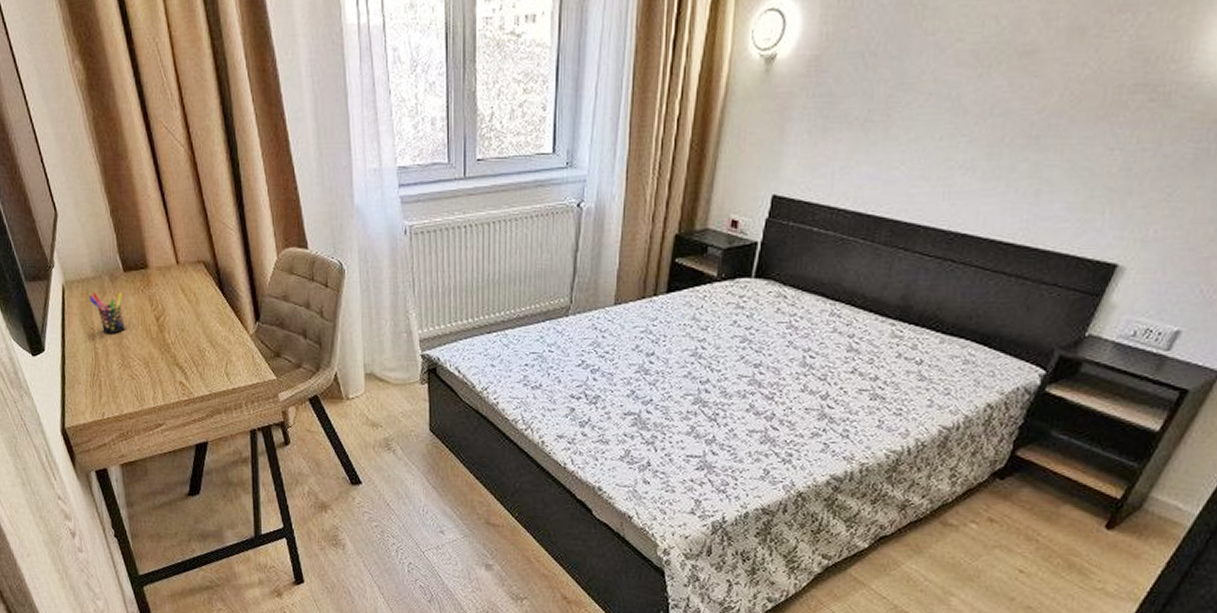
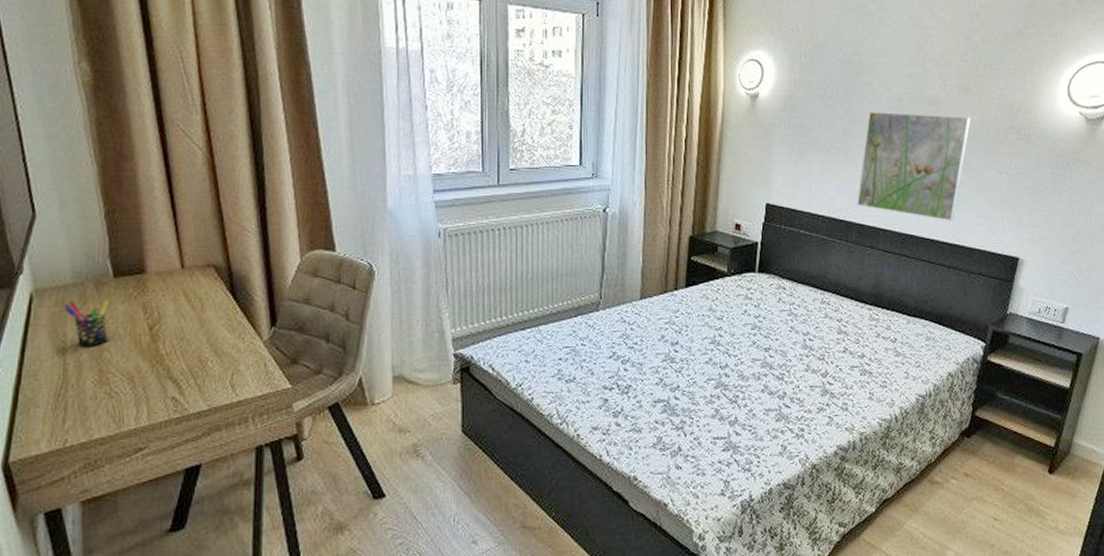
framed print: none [893,70,1081,216] -> present [857,111,971,221]

